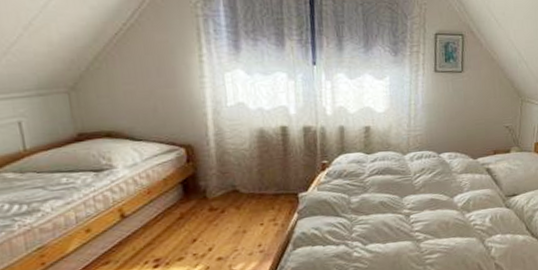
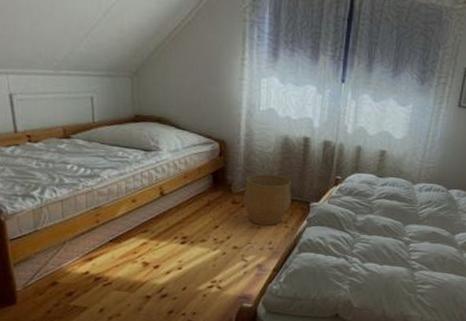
basket: none [221,171,277,229] -> present [243,173,292,226]

